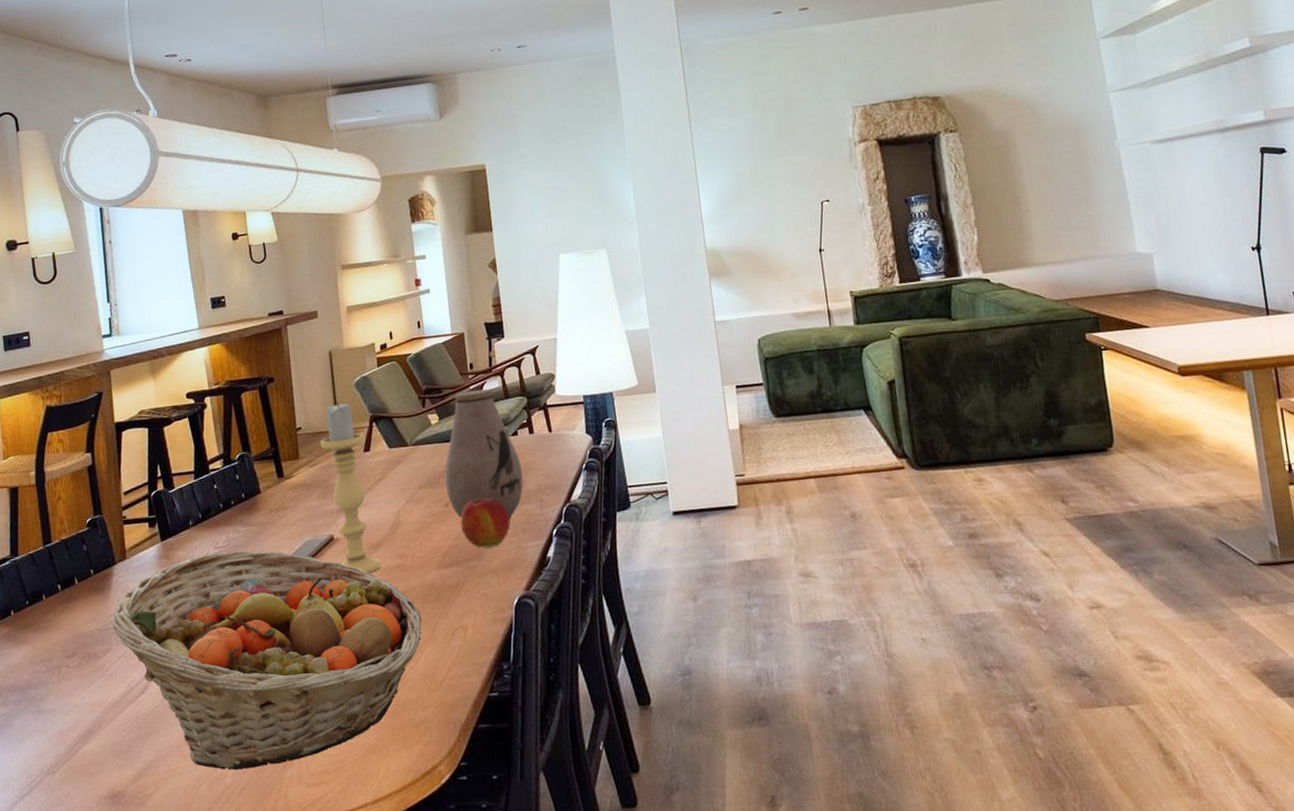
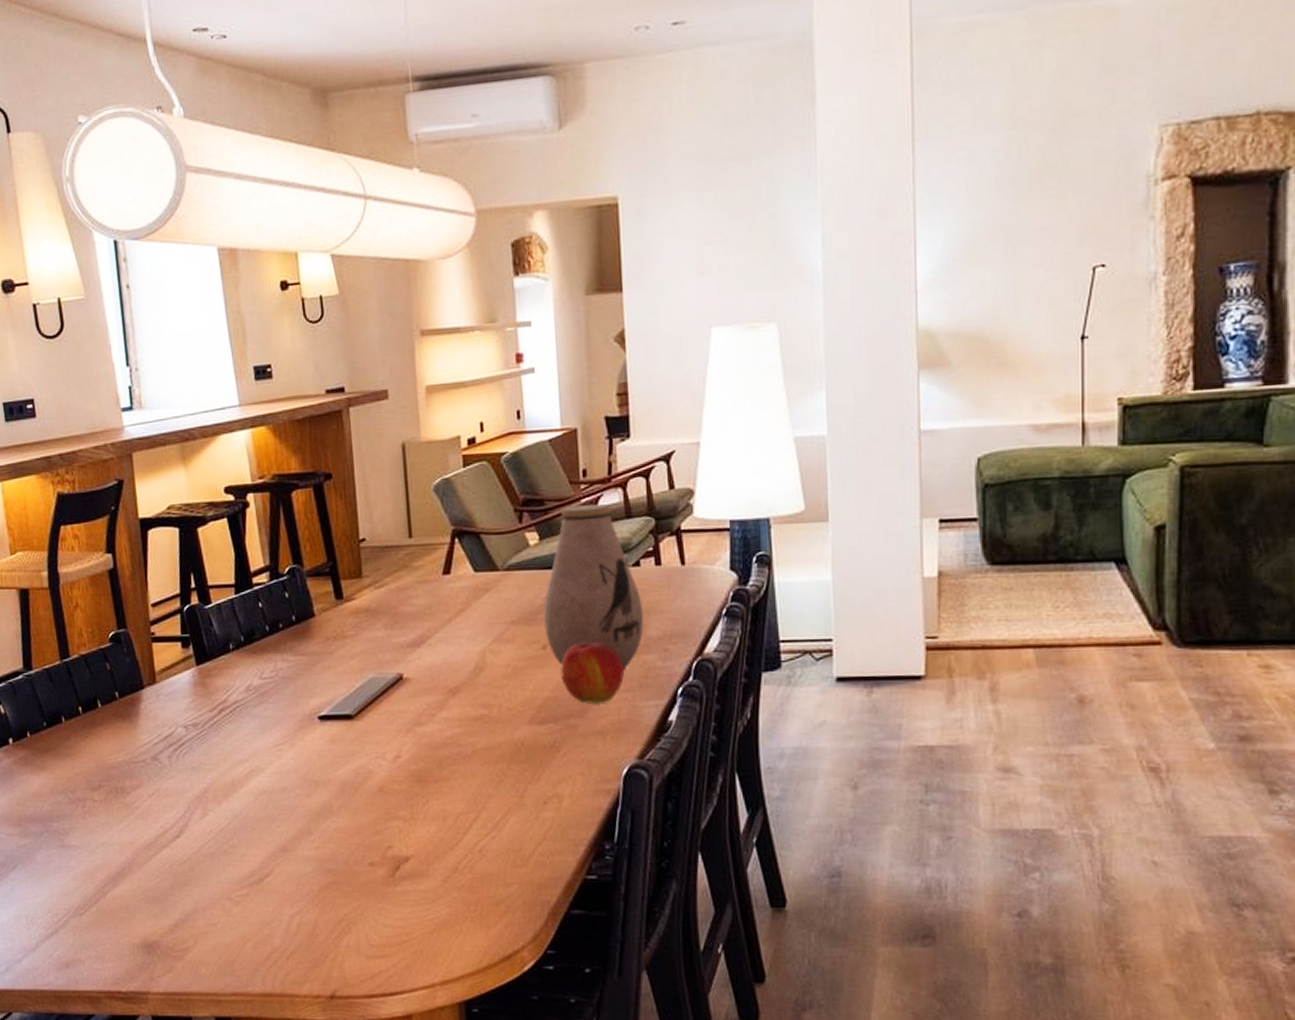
fruit basket: present [112,550,422,770] -> none [142,684,508,932]
candle holder: present [320,402,381,573] -> none [388,509,460,723]

